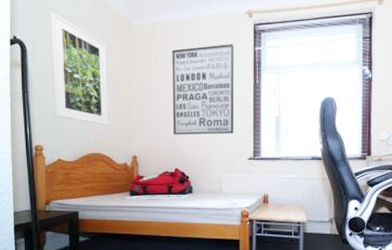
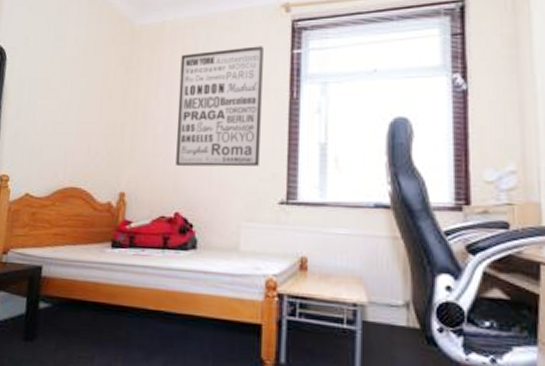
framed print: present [49,12,109,126] -> none [28,13,100,152]

